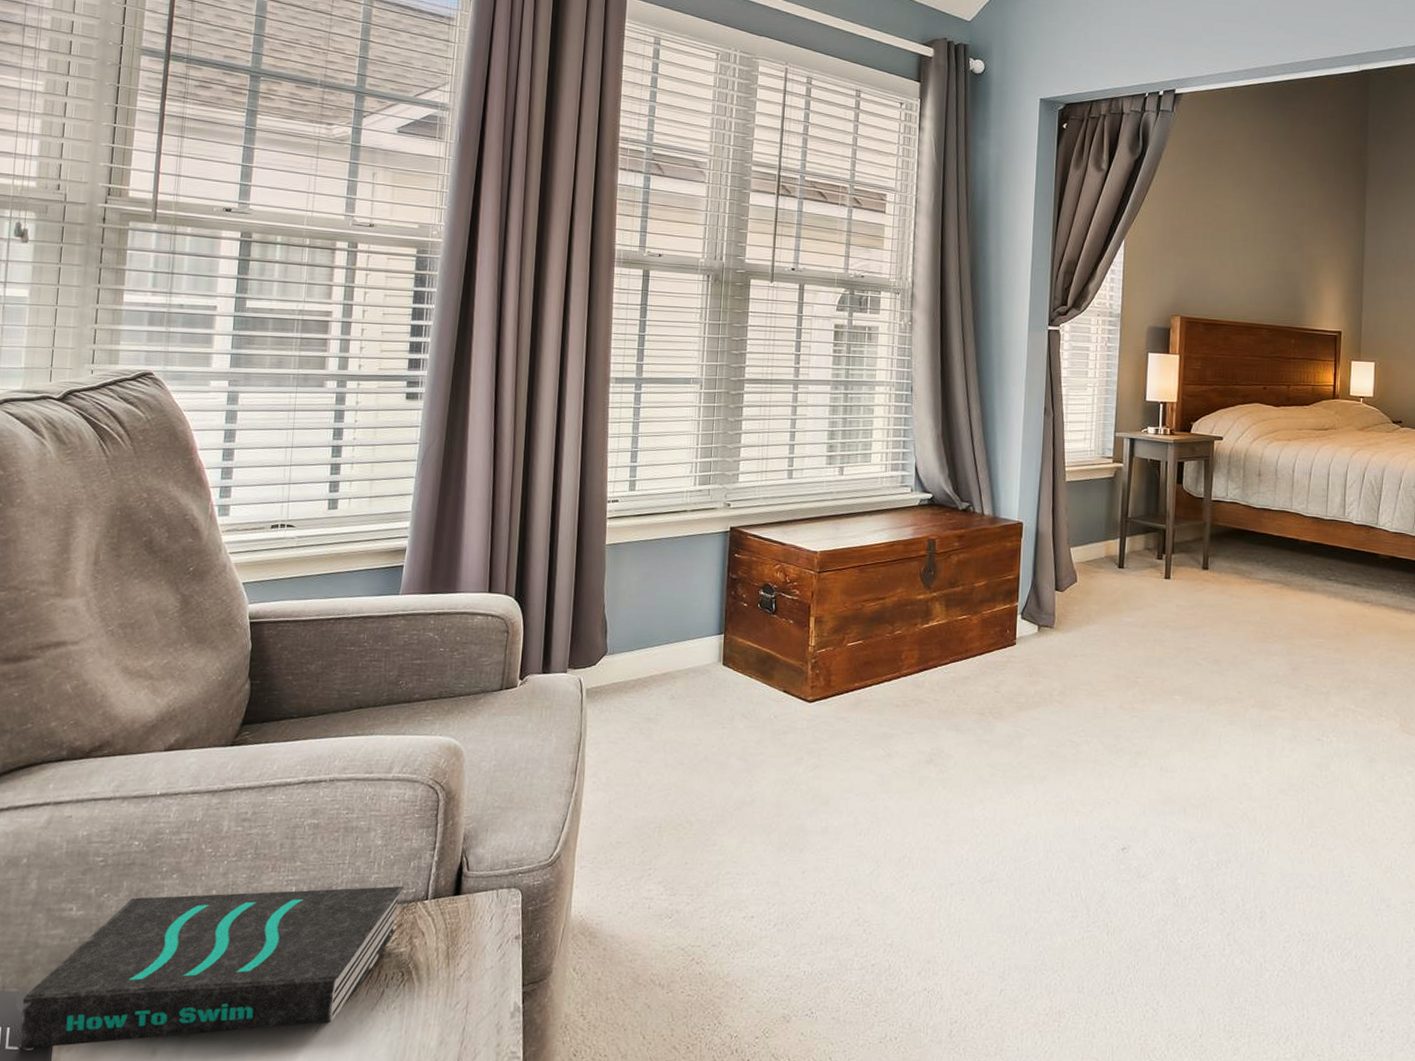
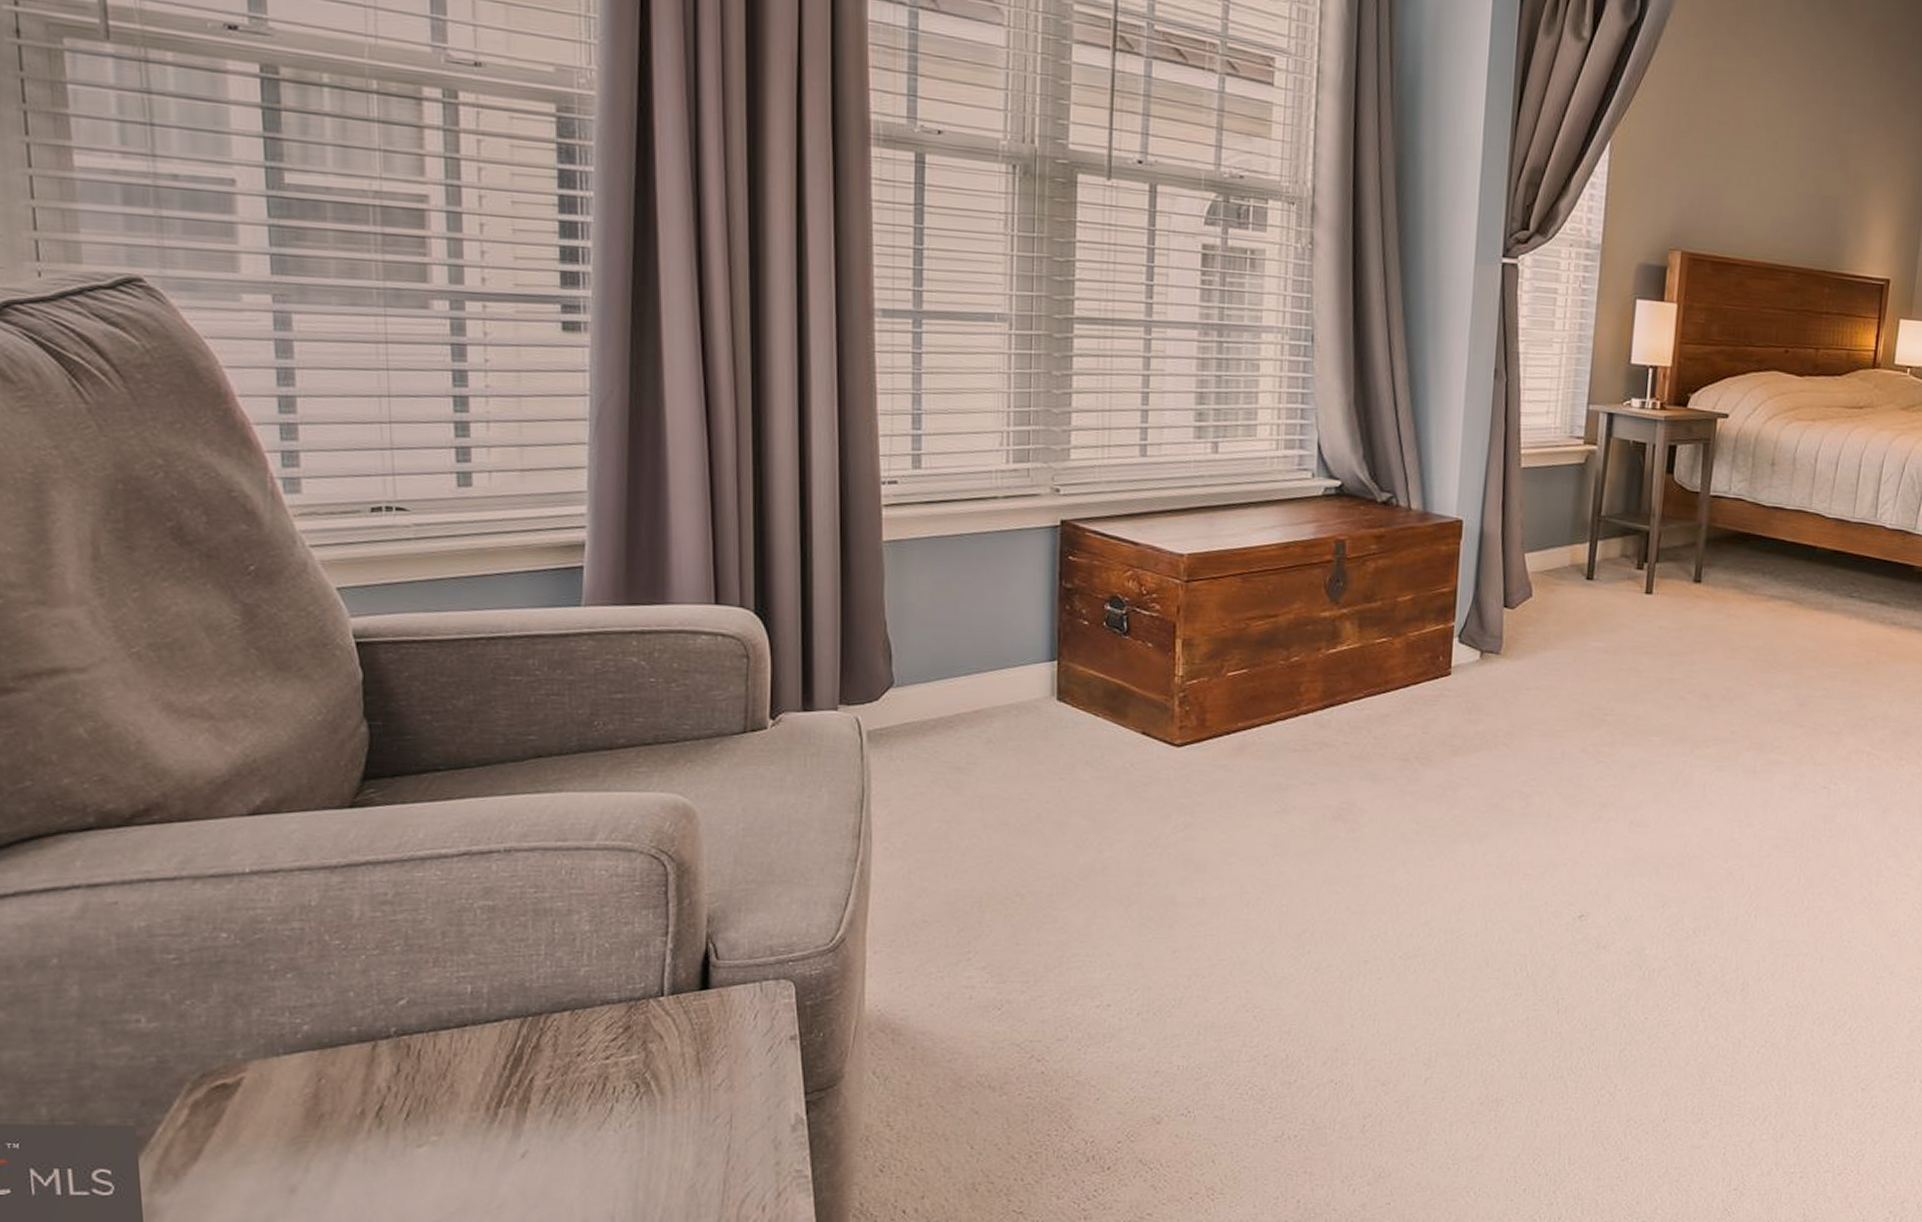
book: present [20,886,405,1050] -> none [84,980,630,1195]

